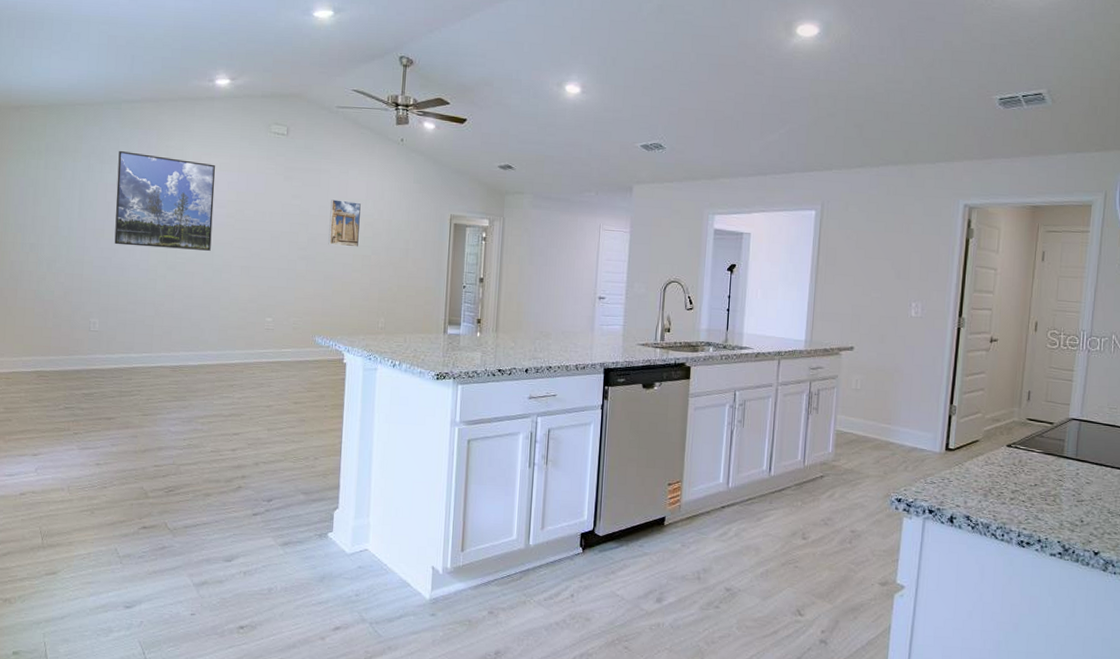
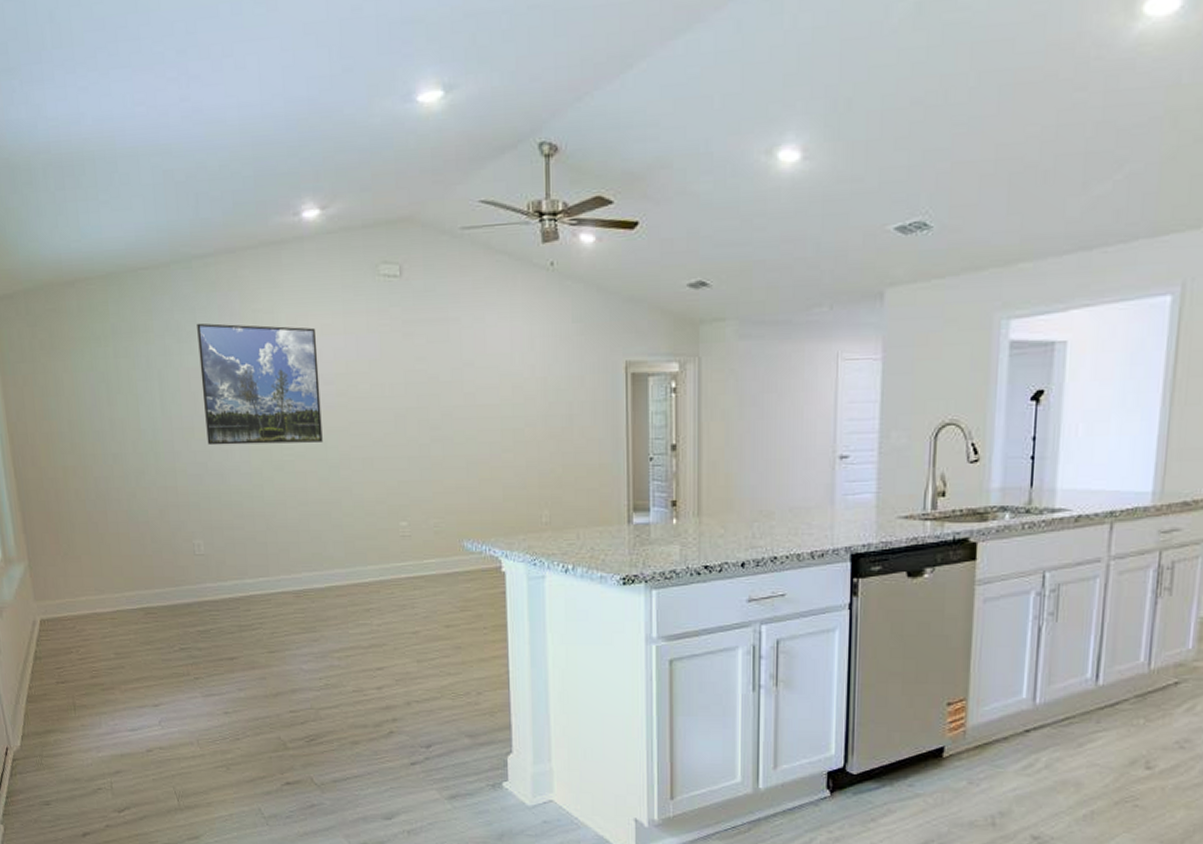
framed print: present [328,199,362,247] -> none [465,357,508,420]

